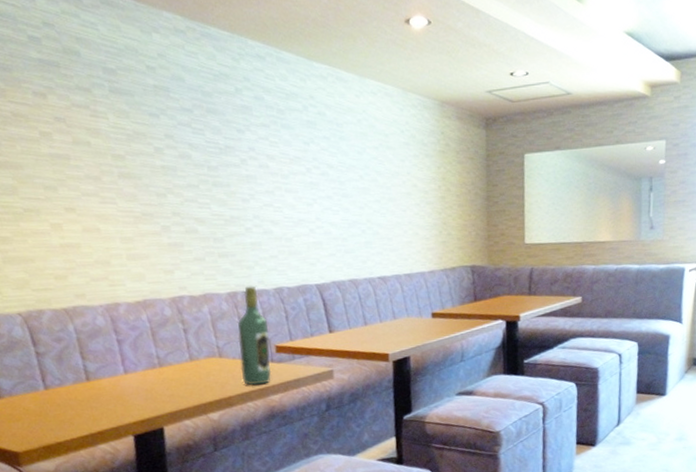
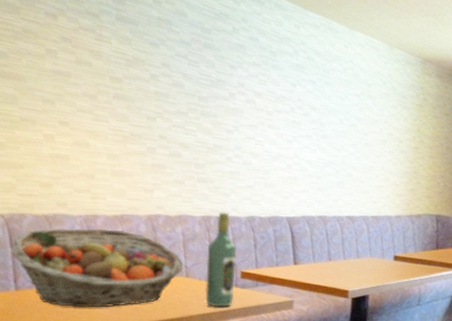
fruit basket: none [34,315,216,401] -> present [12,228,183,308]

